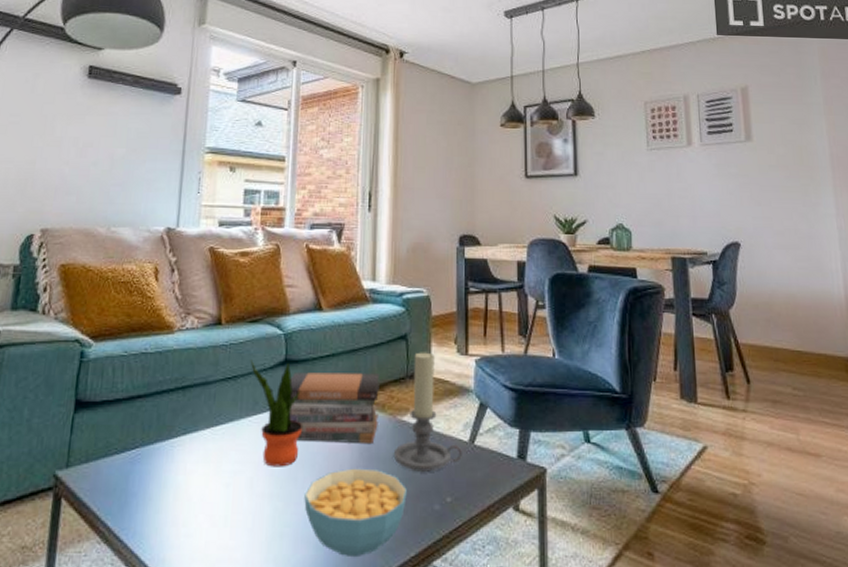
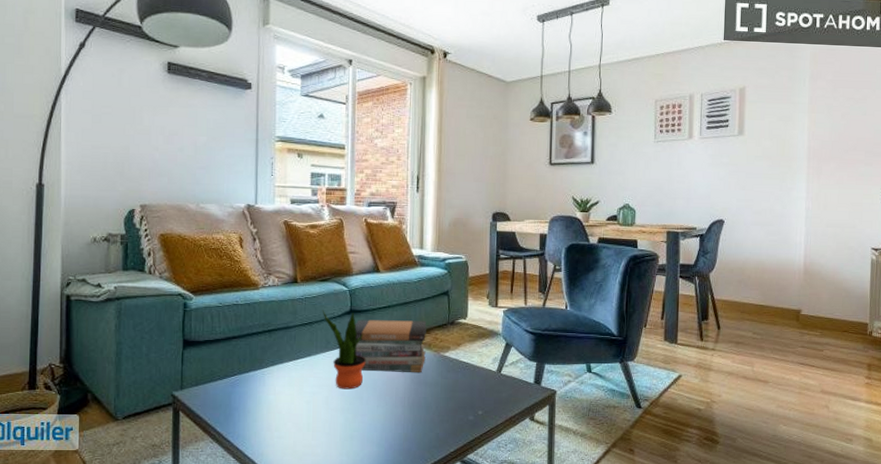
cereal bowl: present [304,468,407,558] -> none [368,390,448,453]
candle holder: present [393,352,462,473] -> none [437,304,491,394]

